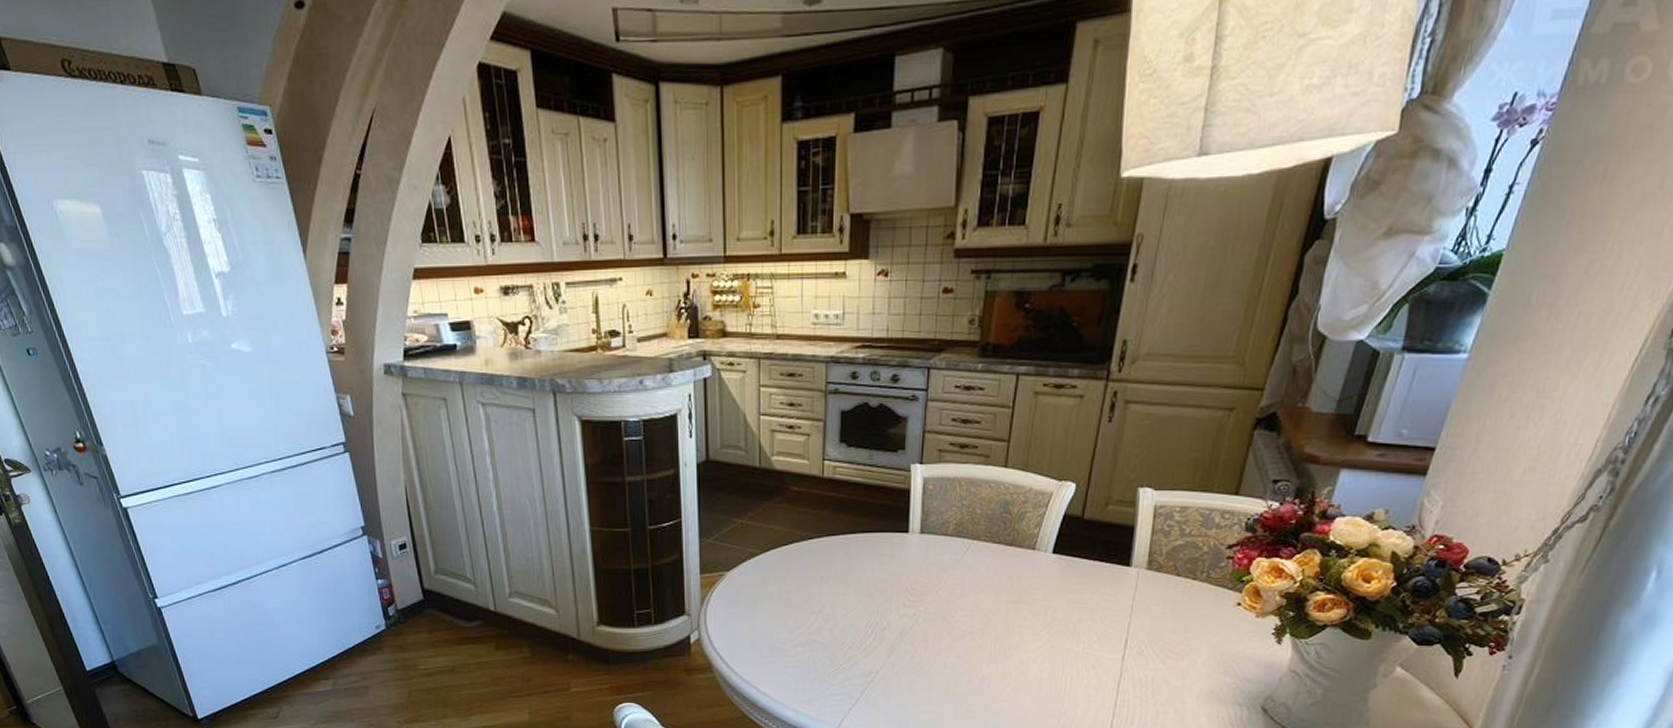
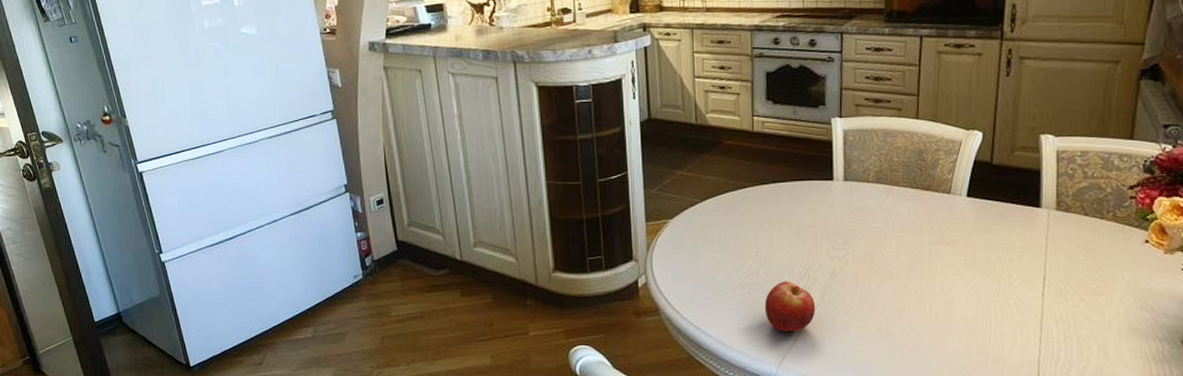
fruit: none [826,639,881,691] -> present [764,281,816,331]

